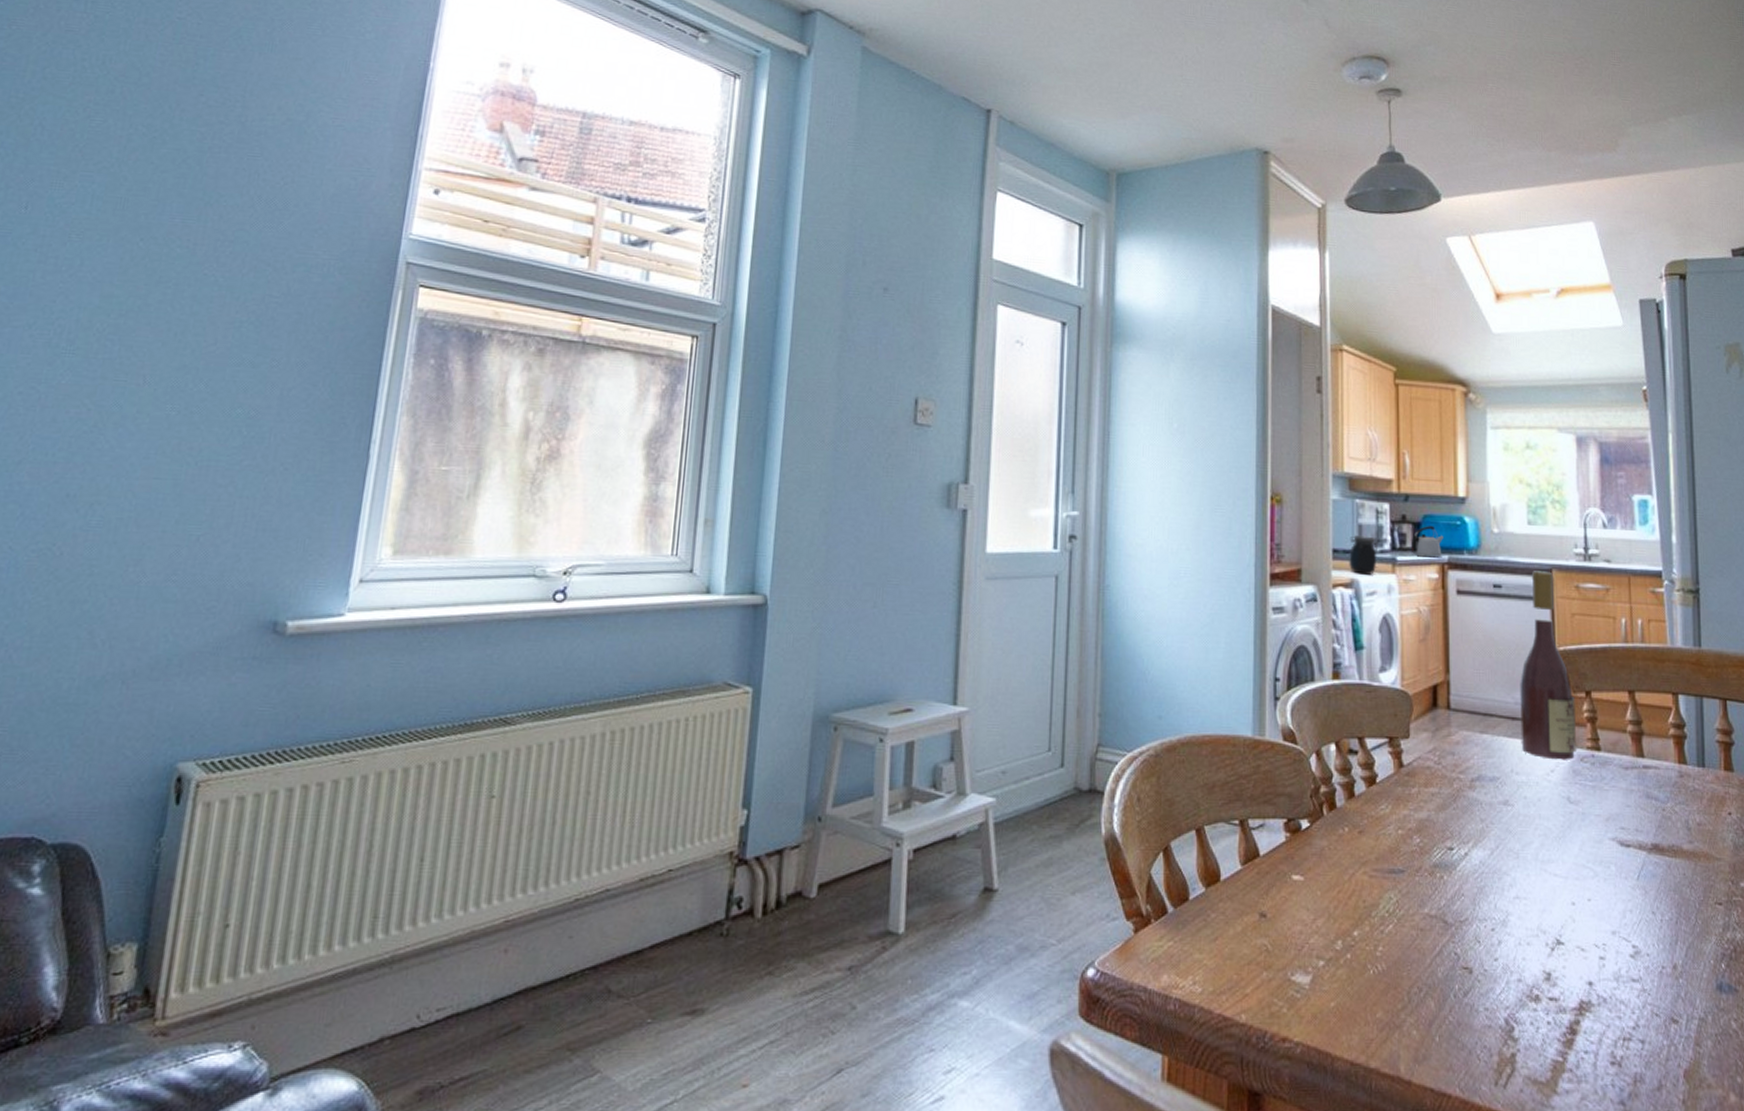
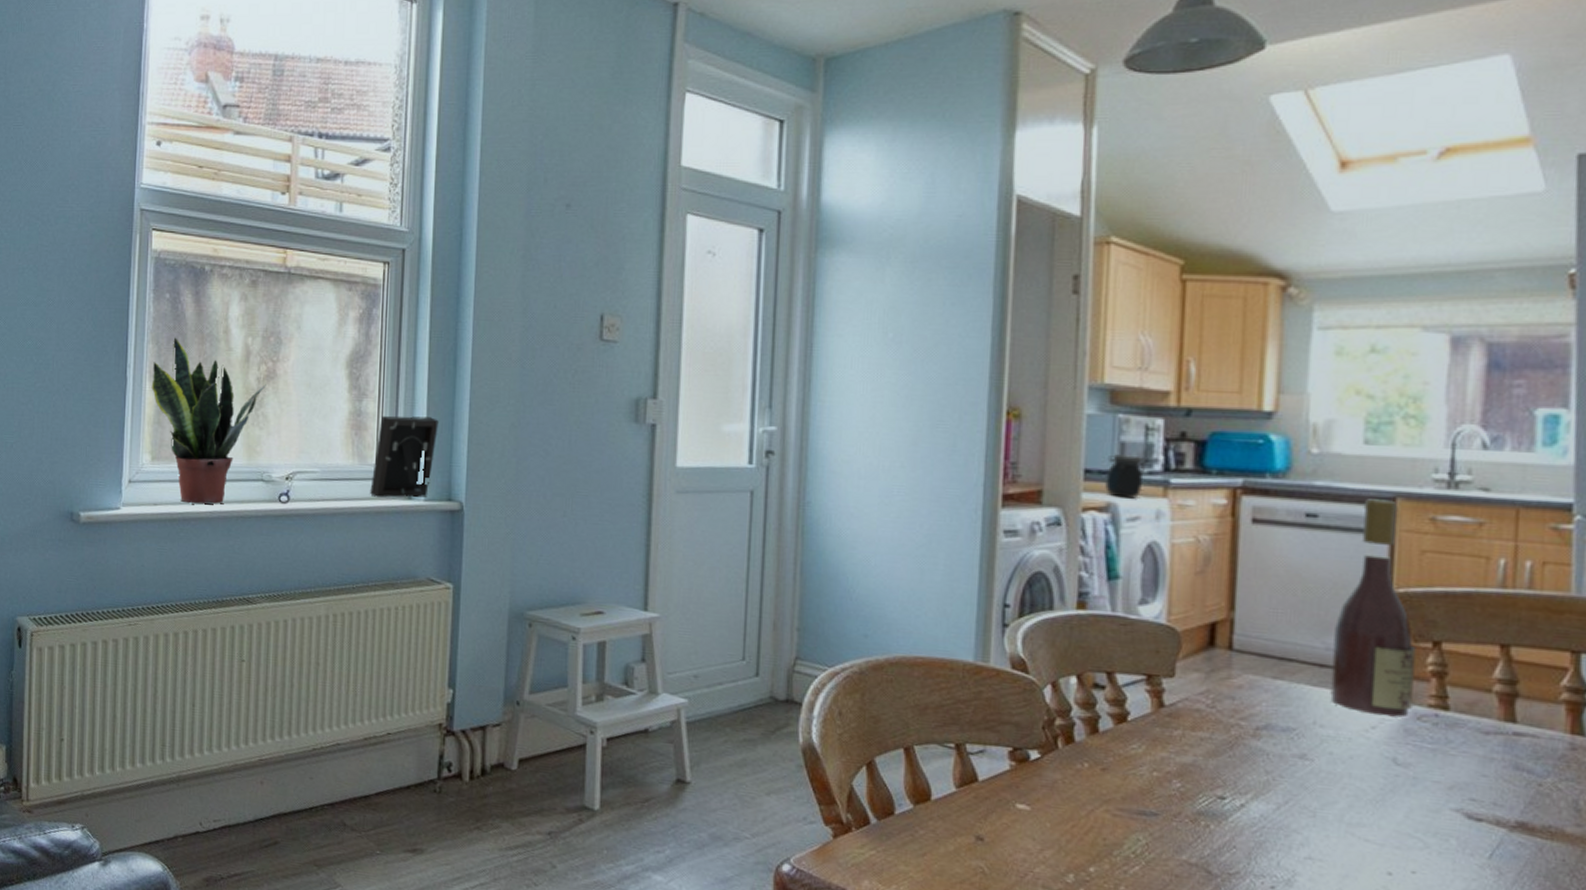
potted plant: none [400,409,547,607] -> present [151,337,266,505]
picture frame: none [663,500,744,594] -> present [370,415,439,499]
kettle: present [1411,526,1443,558] -> none [1190,444,1238,481]

